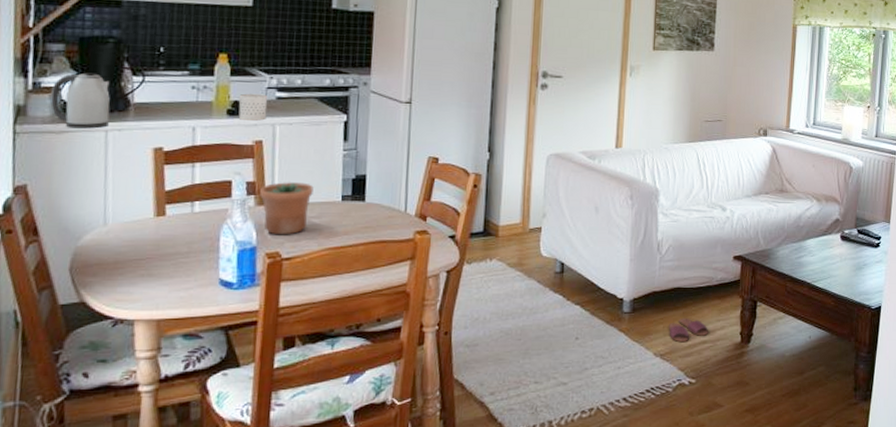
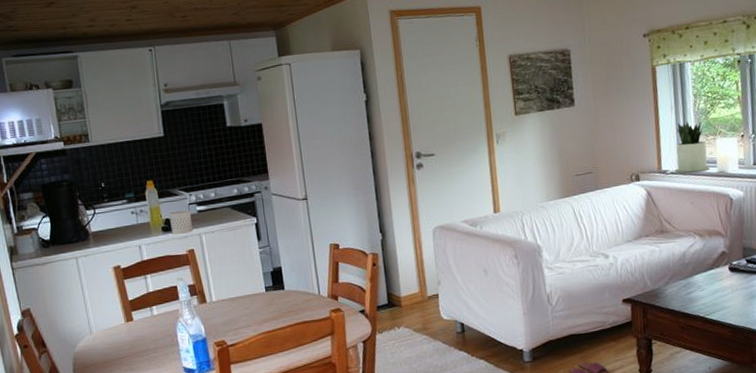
kettle: present [51,72,111,129] -> none [31,212,77,260]
planter: present [260,182,314,235] -> none [200,280,242,327]
planter: none [801,84,836,137] -> present [674,120,711,174]

